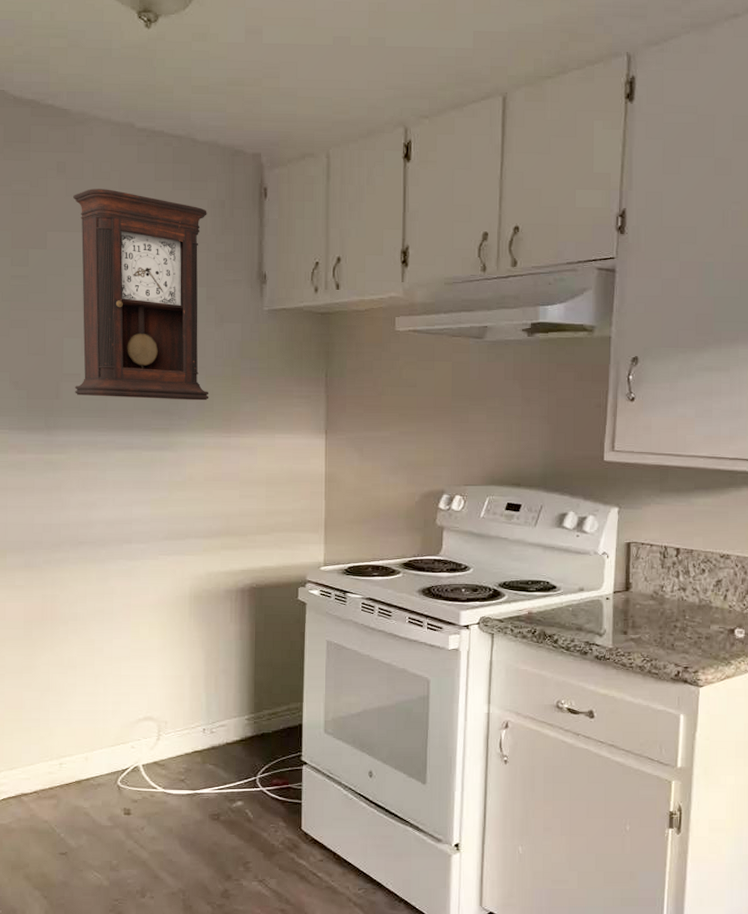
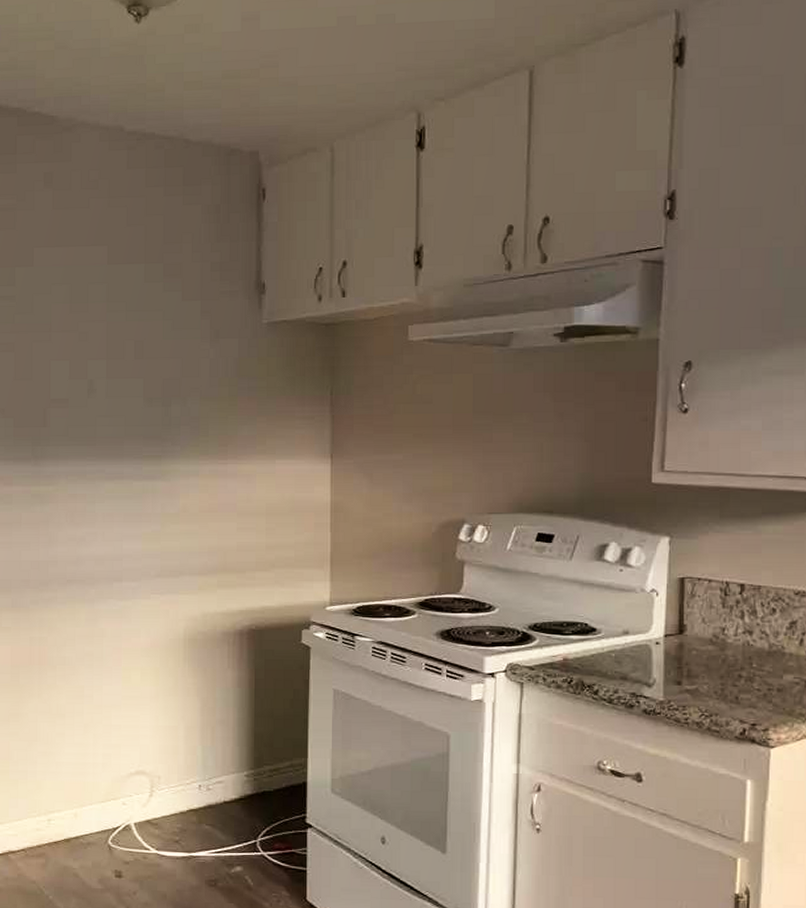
pendulum clock: present [73,189,209,401] -> none [61,199,204,425]

